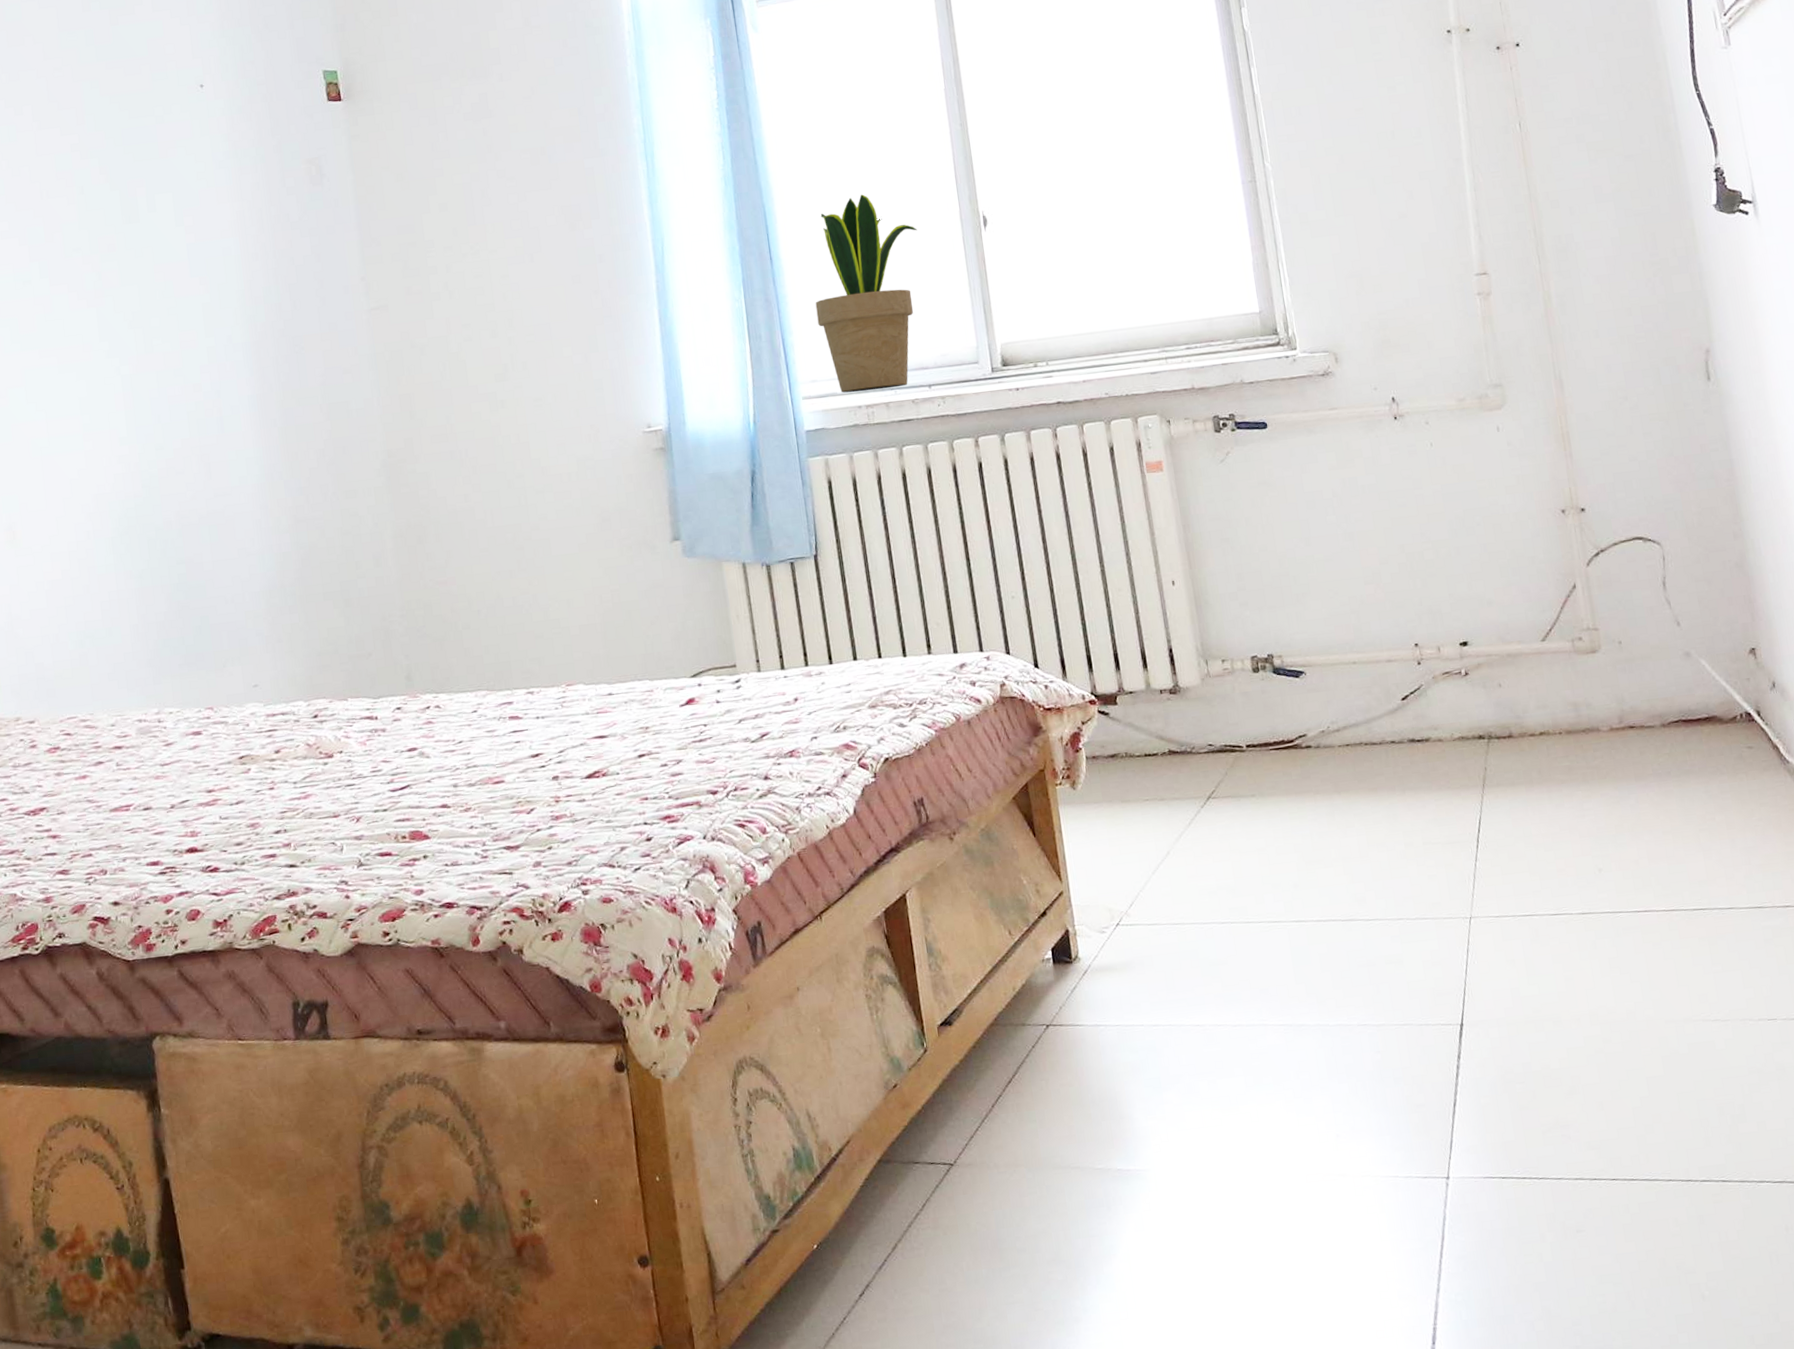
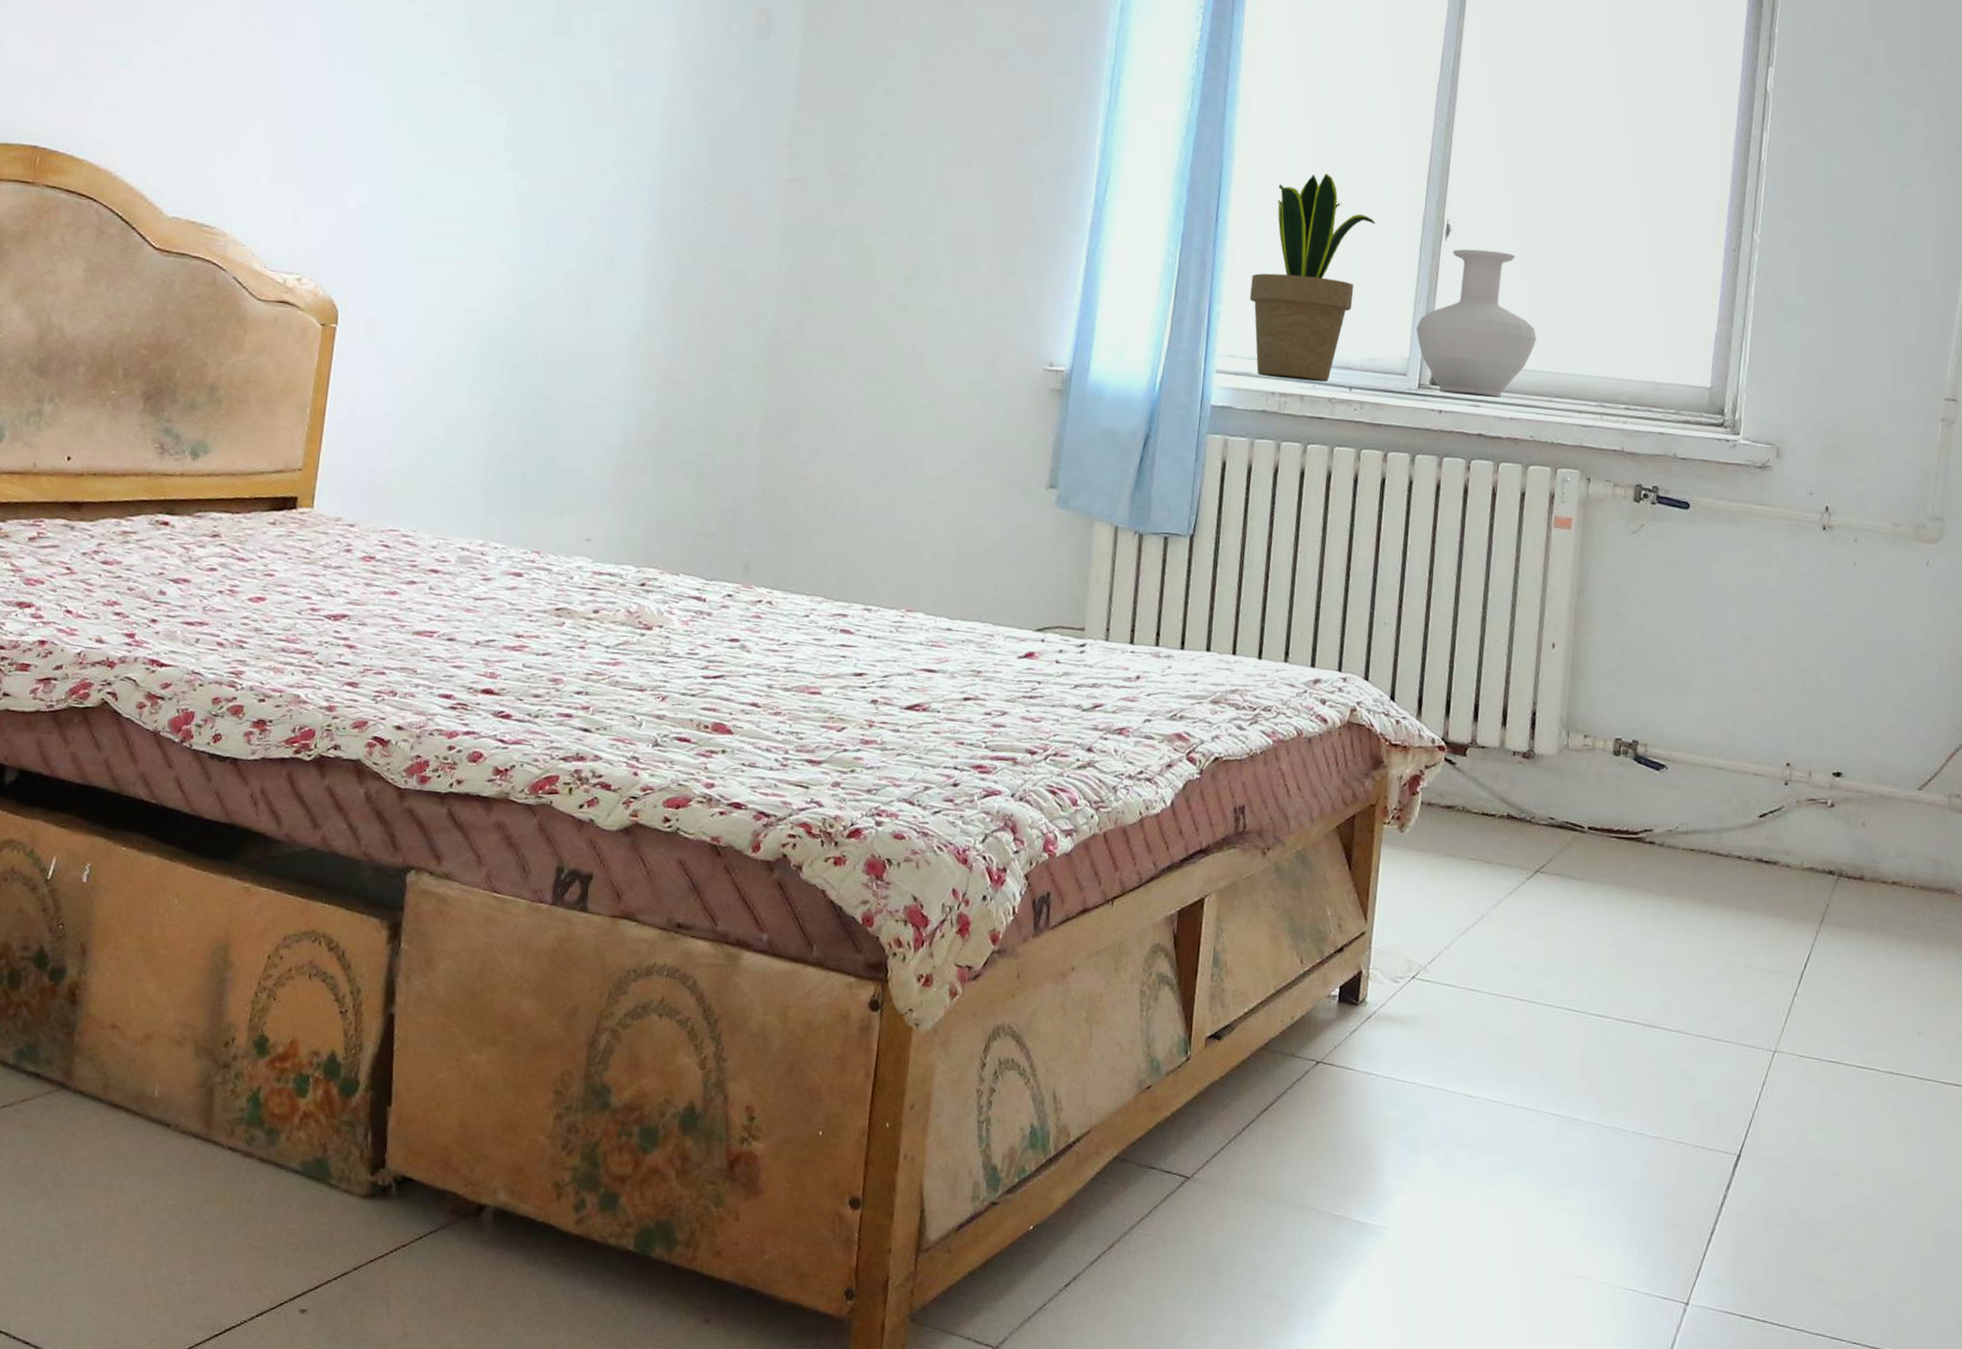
vase: none [977,230,1090,371] -> present [1416,249,1537,398]

